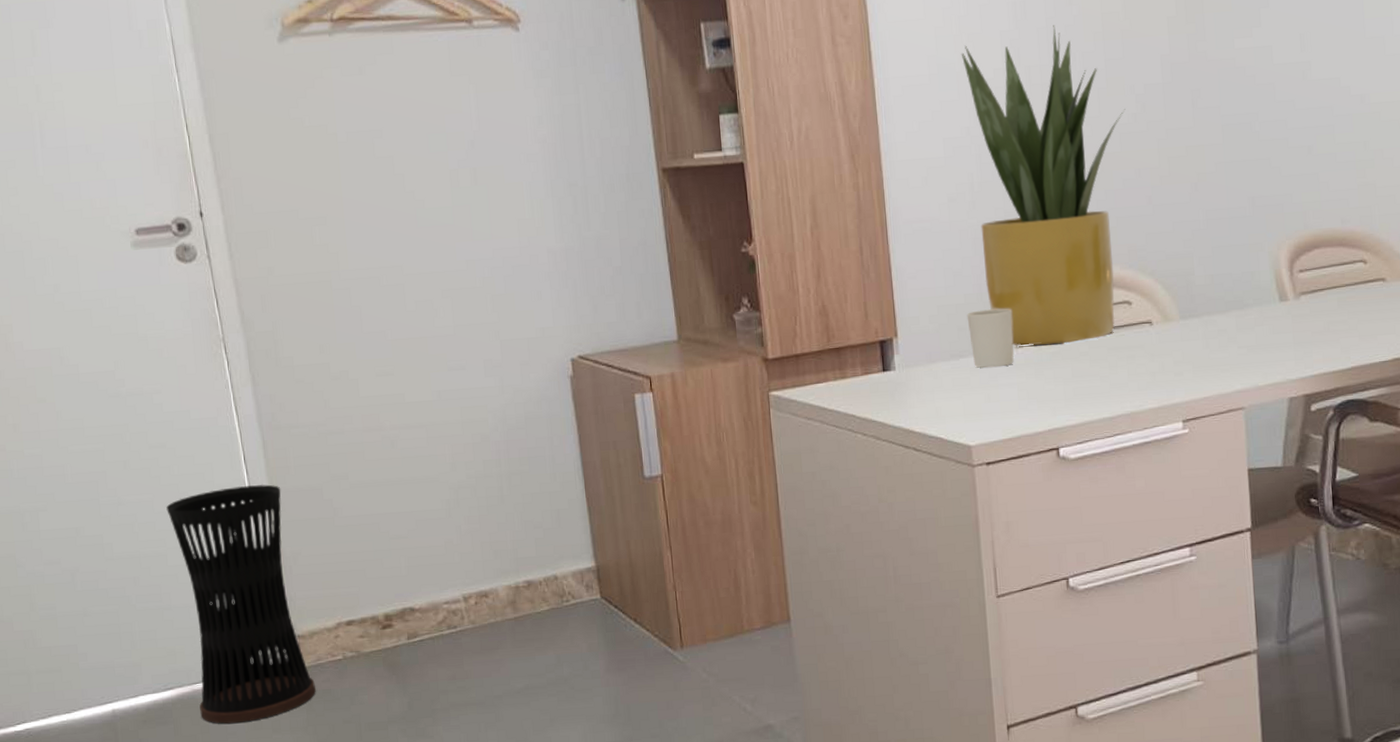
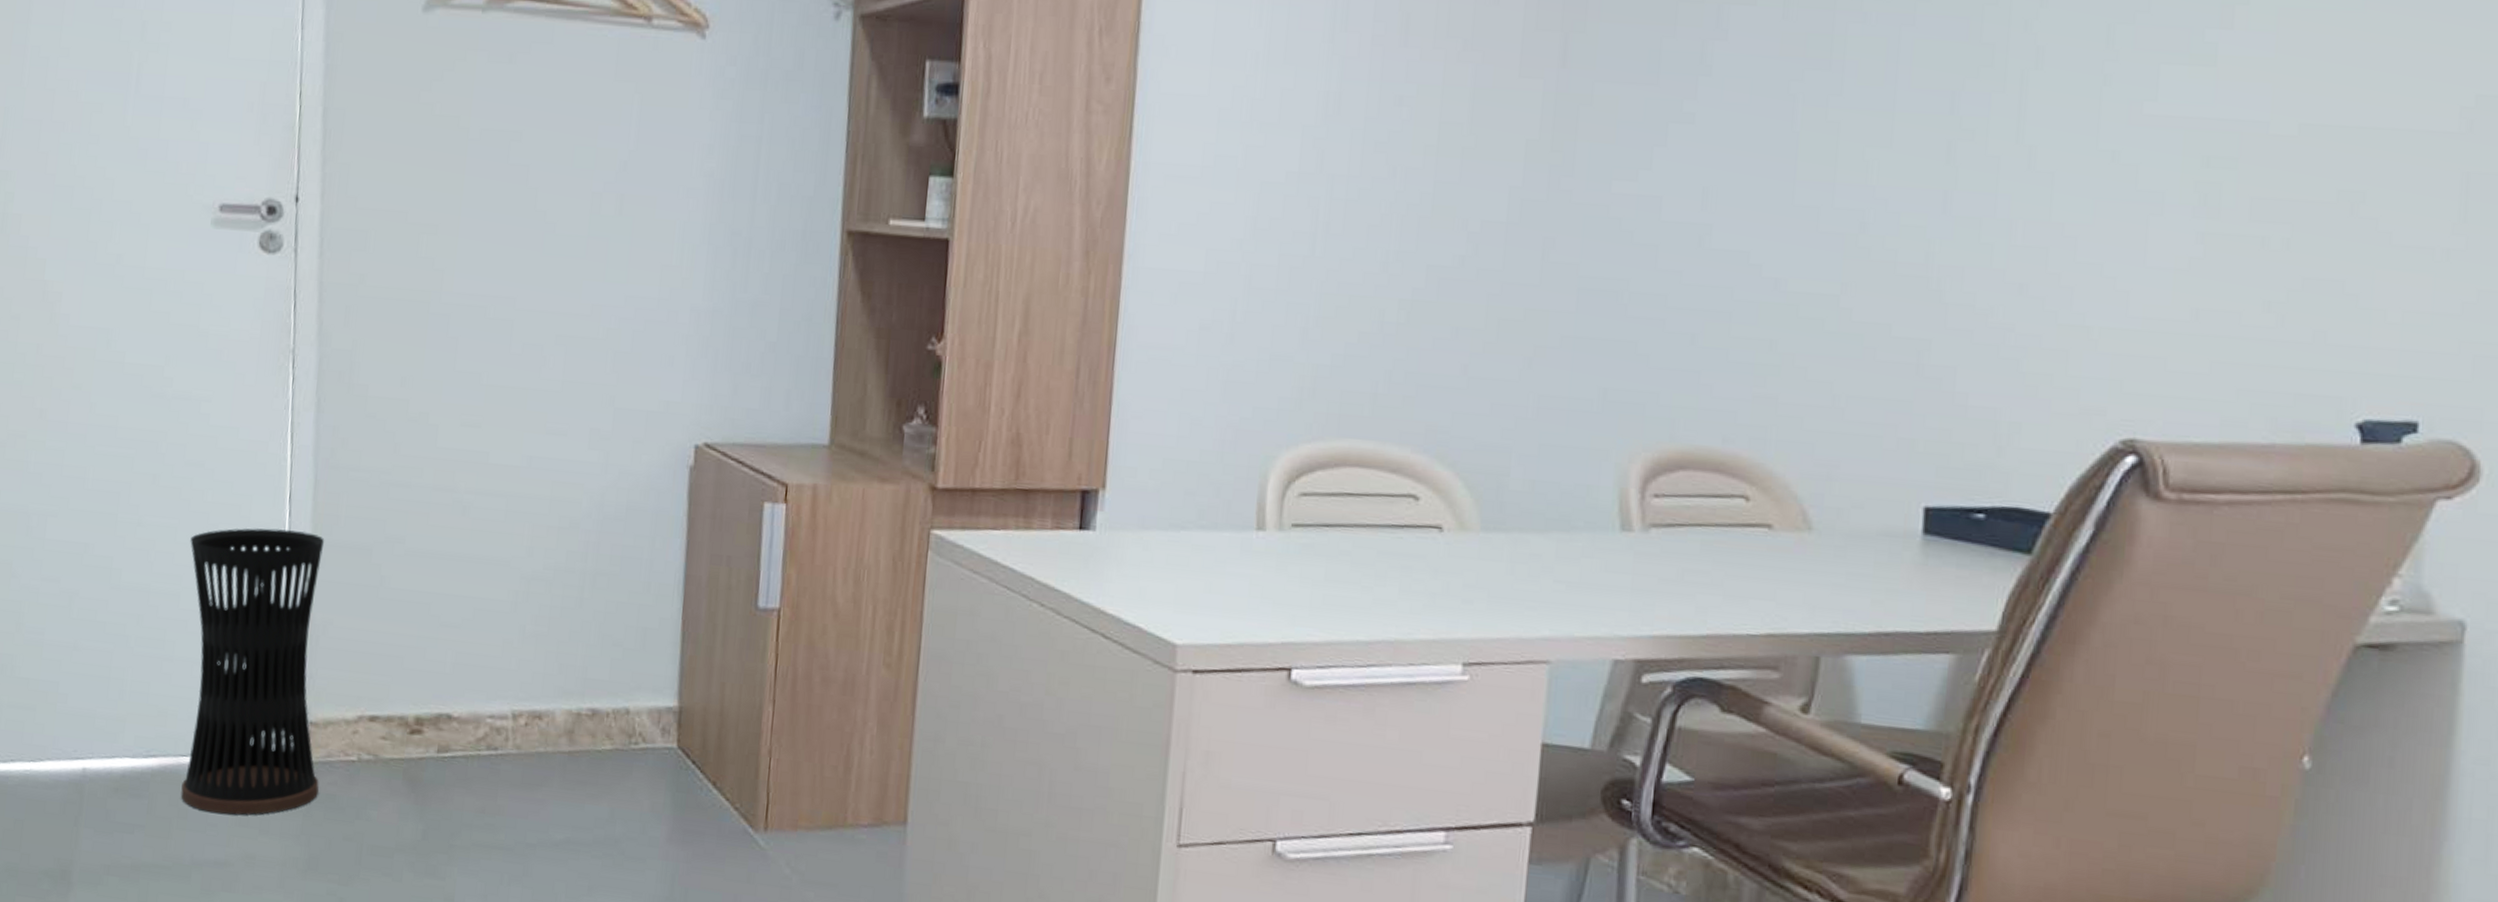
planter: present [961,25,1126,346] -> none [1230,127,1452,536]
mug: present [966,308,1014,369] -> none [1198,473,1260,551]

